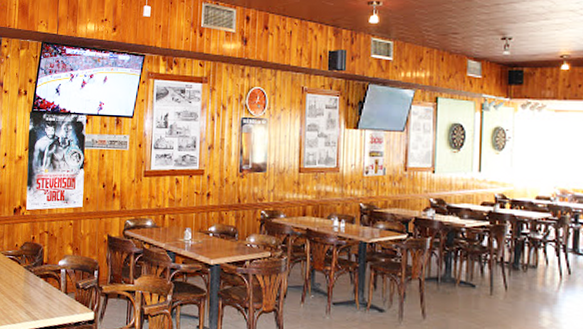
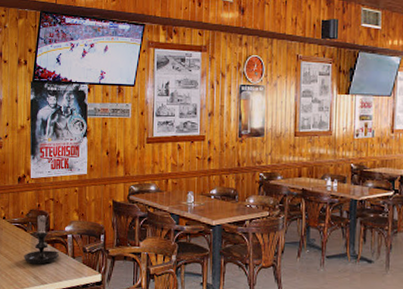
candle holder: none [16,246,53,299] -> present [24,213,60,265]

